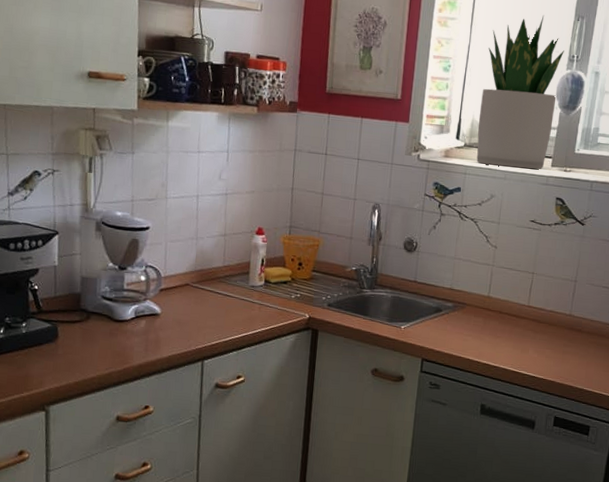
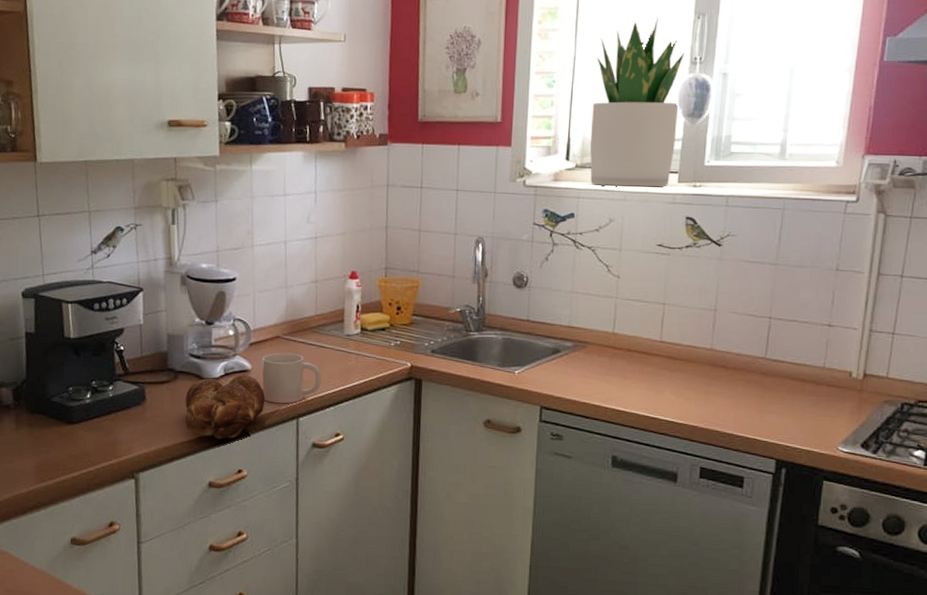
bread loaf: none [96,317,174,377] -> present [185,374,266,439]
mug: none [170,299,227,347] -> present [262,352,322,404]

